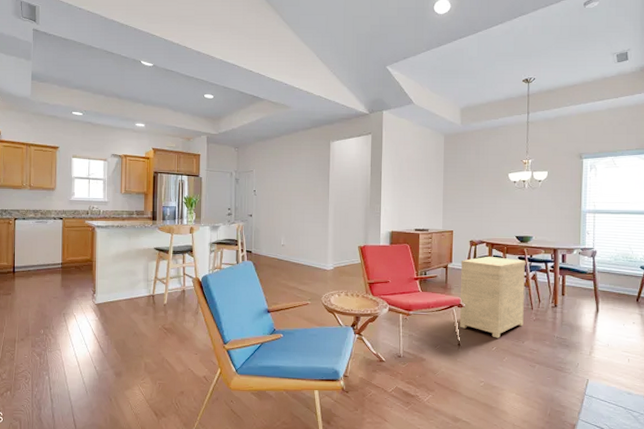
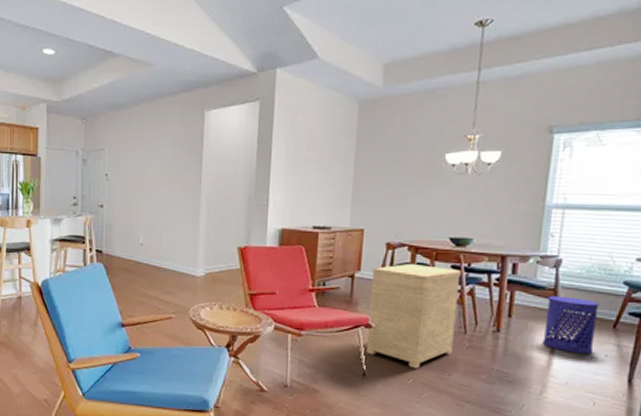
waste bin: none [588,278,625,322] -> present [542,295,599,354]

